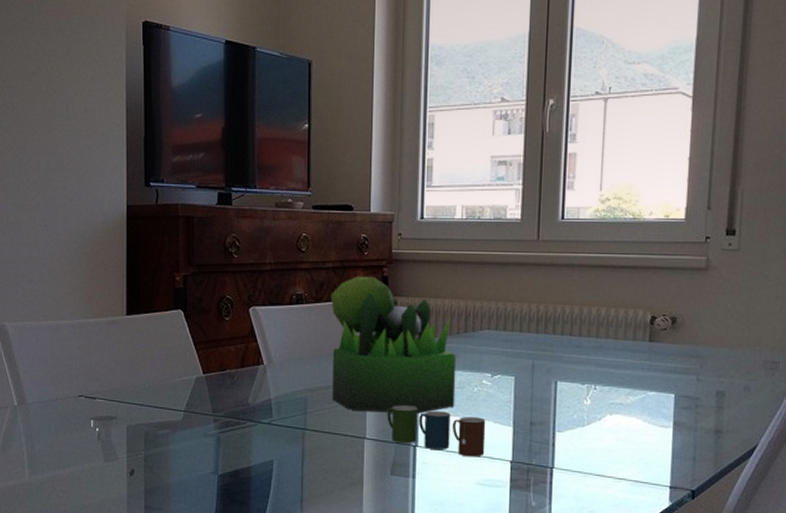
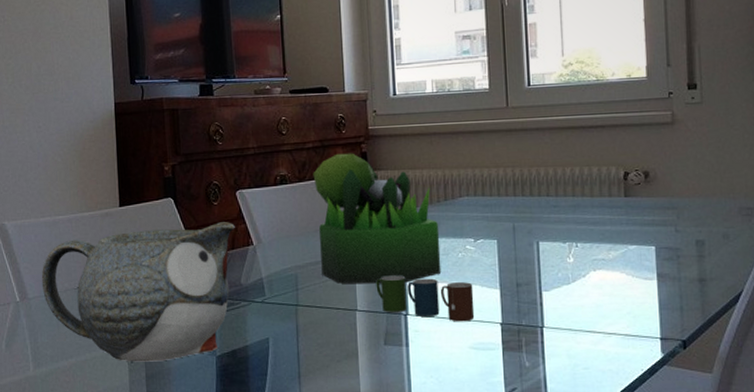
teapot: none [41,338,246,477] -> present [41,222,235,362]

